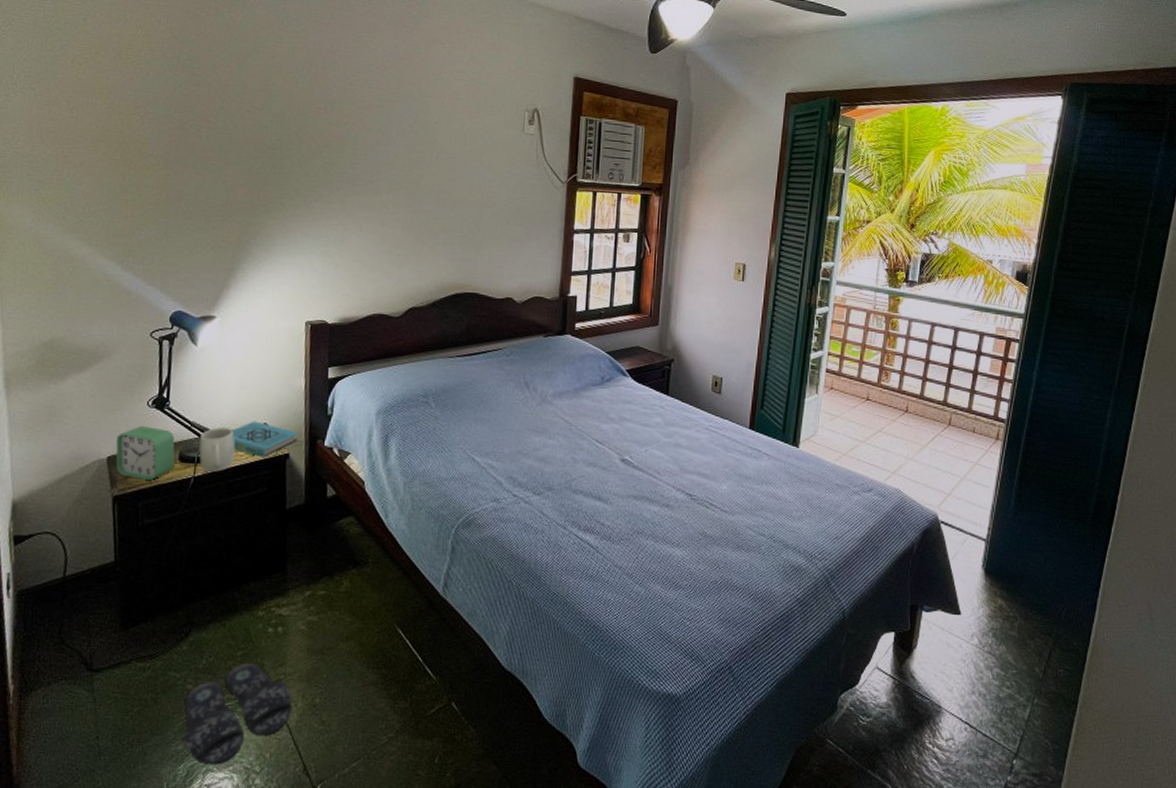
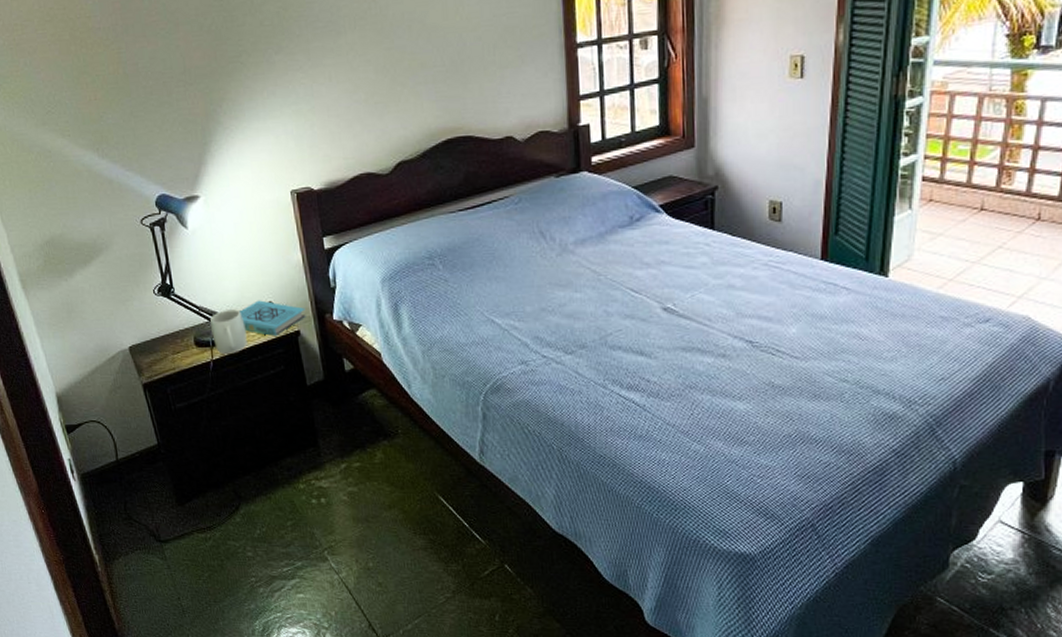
alarm clock: present [115,426,175,480] -> none [132,315,192,366]
slippers: present [181,663,292,765] -> none [248,532,348,622]

